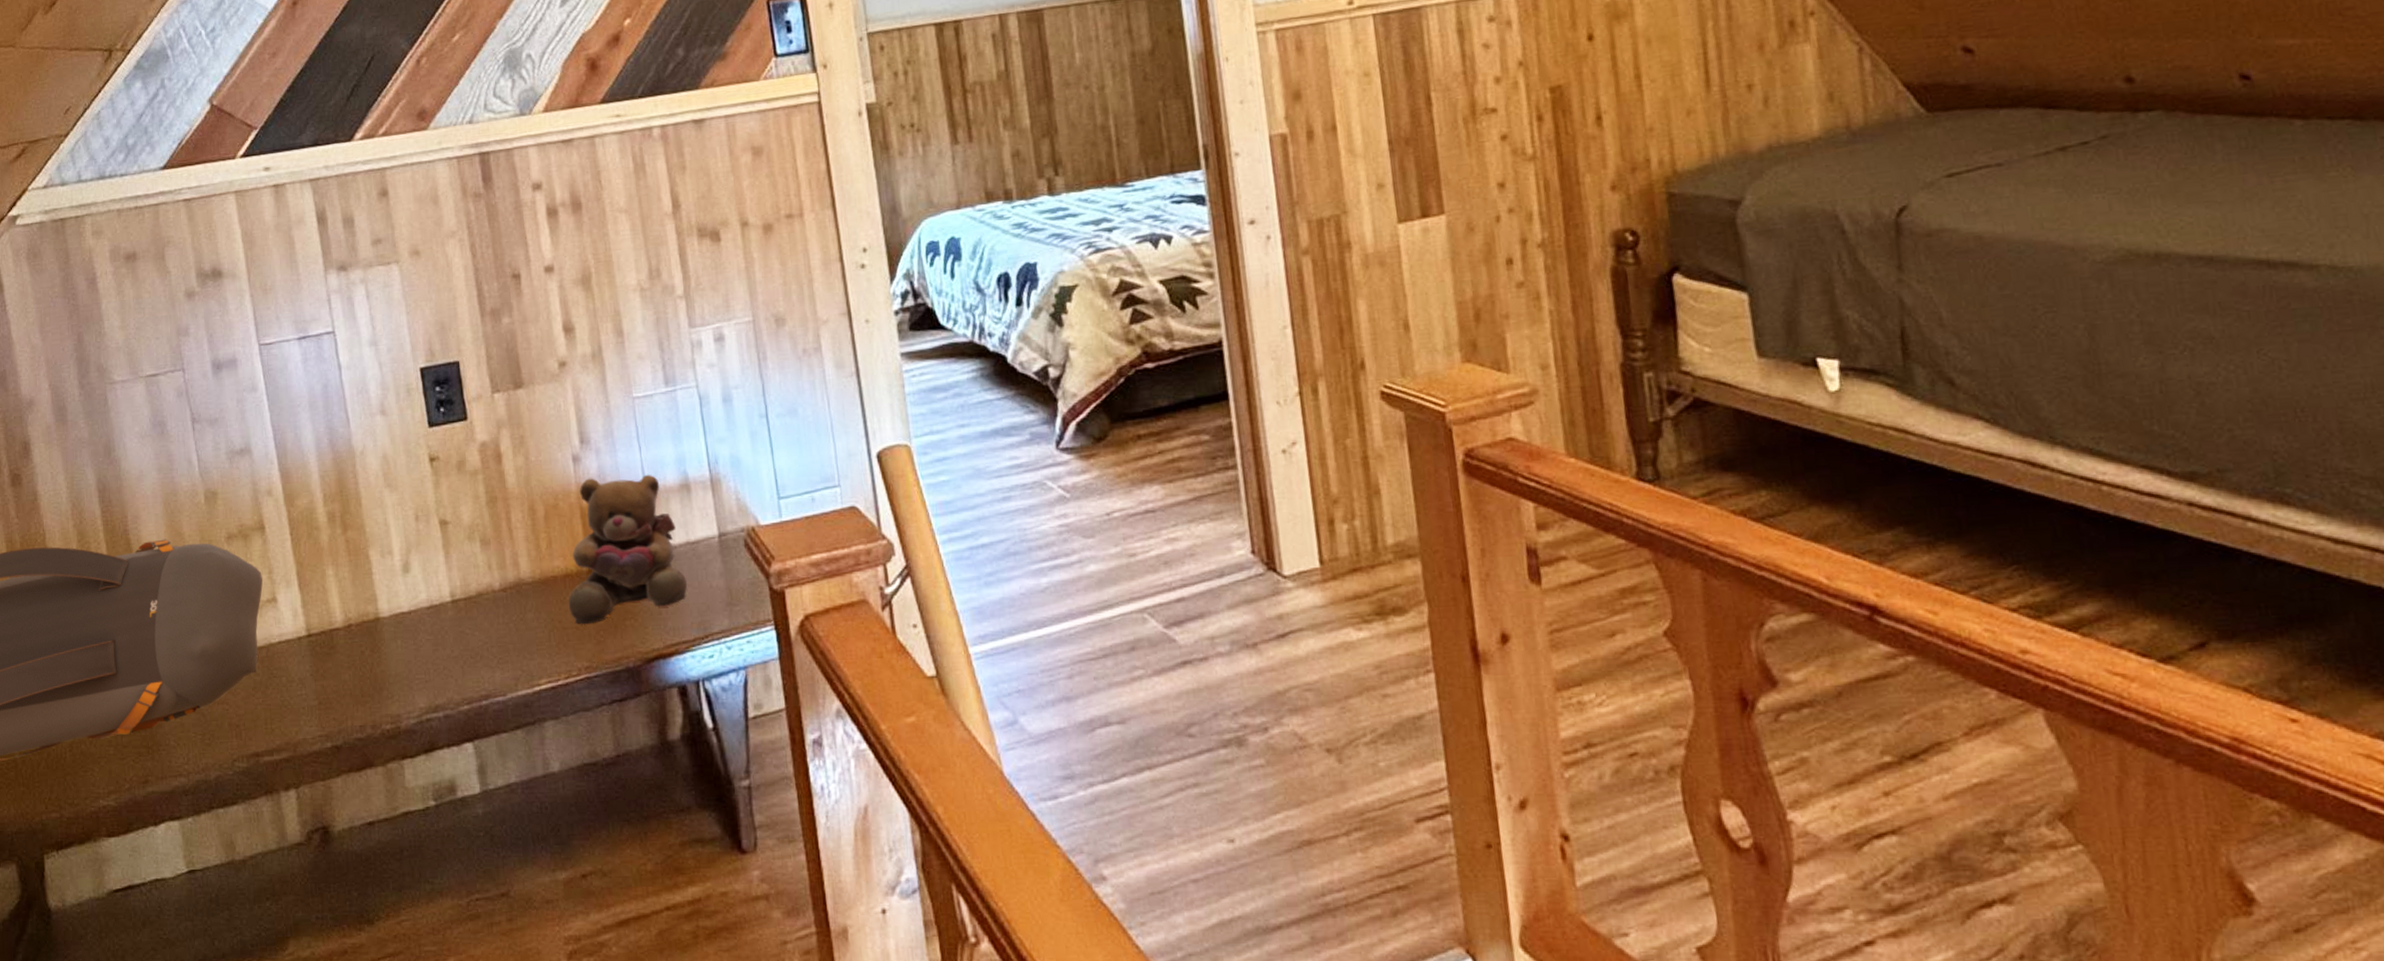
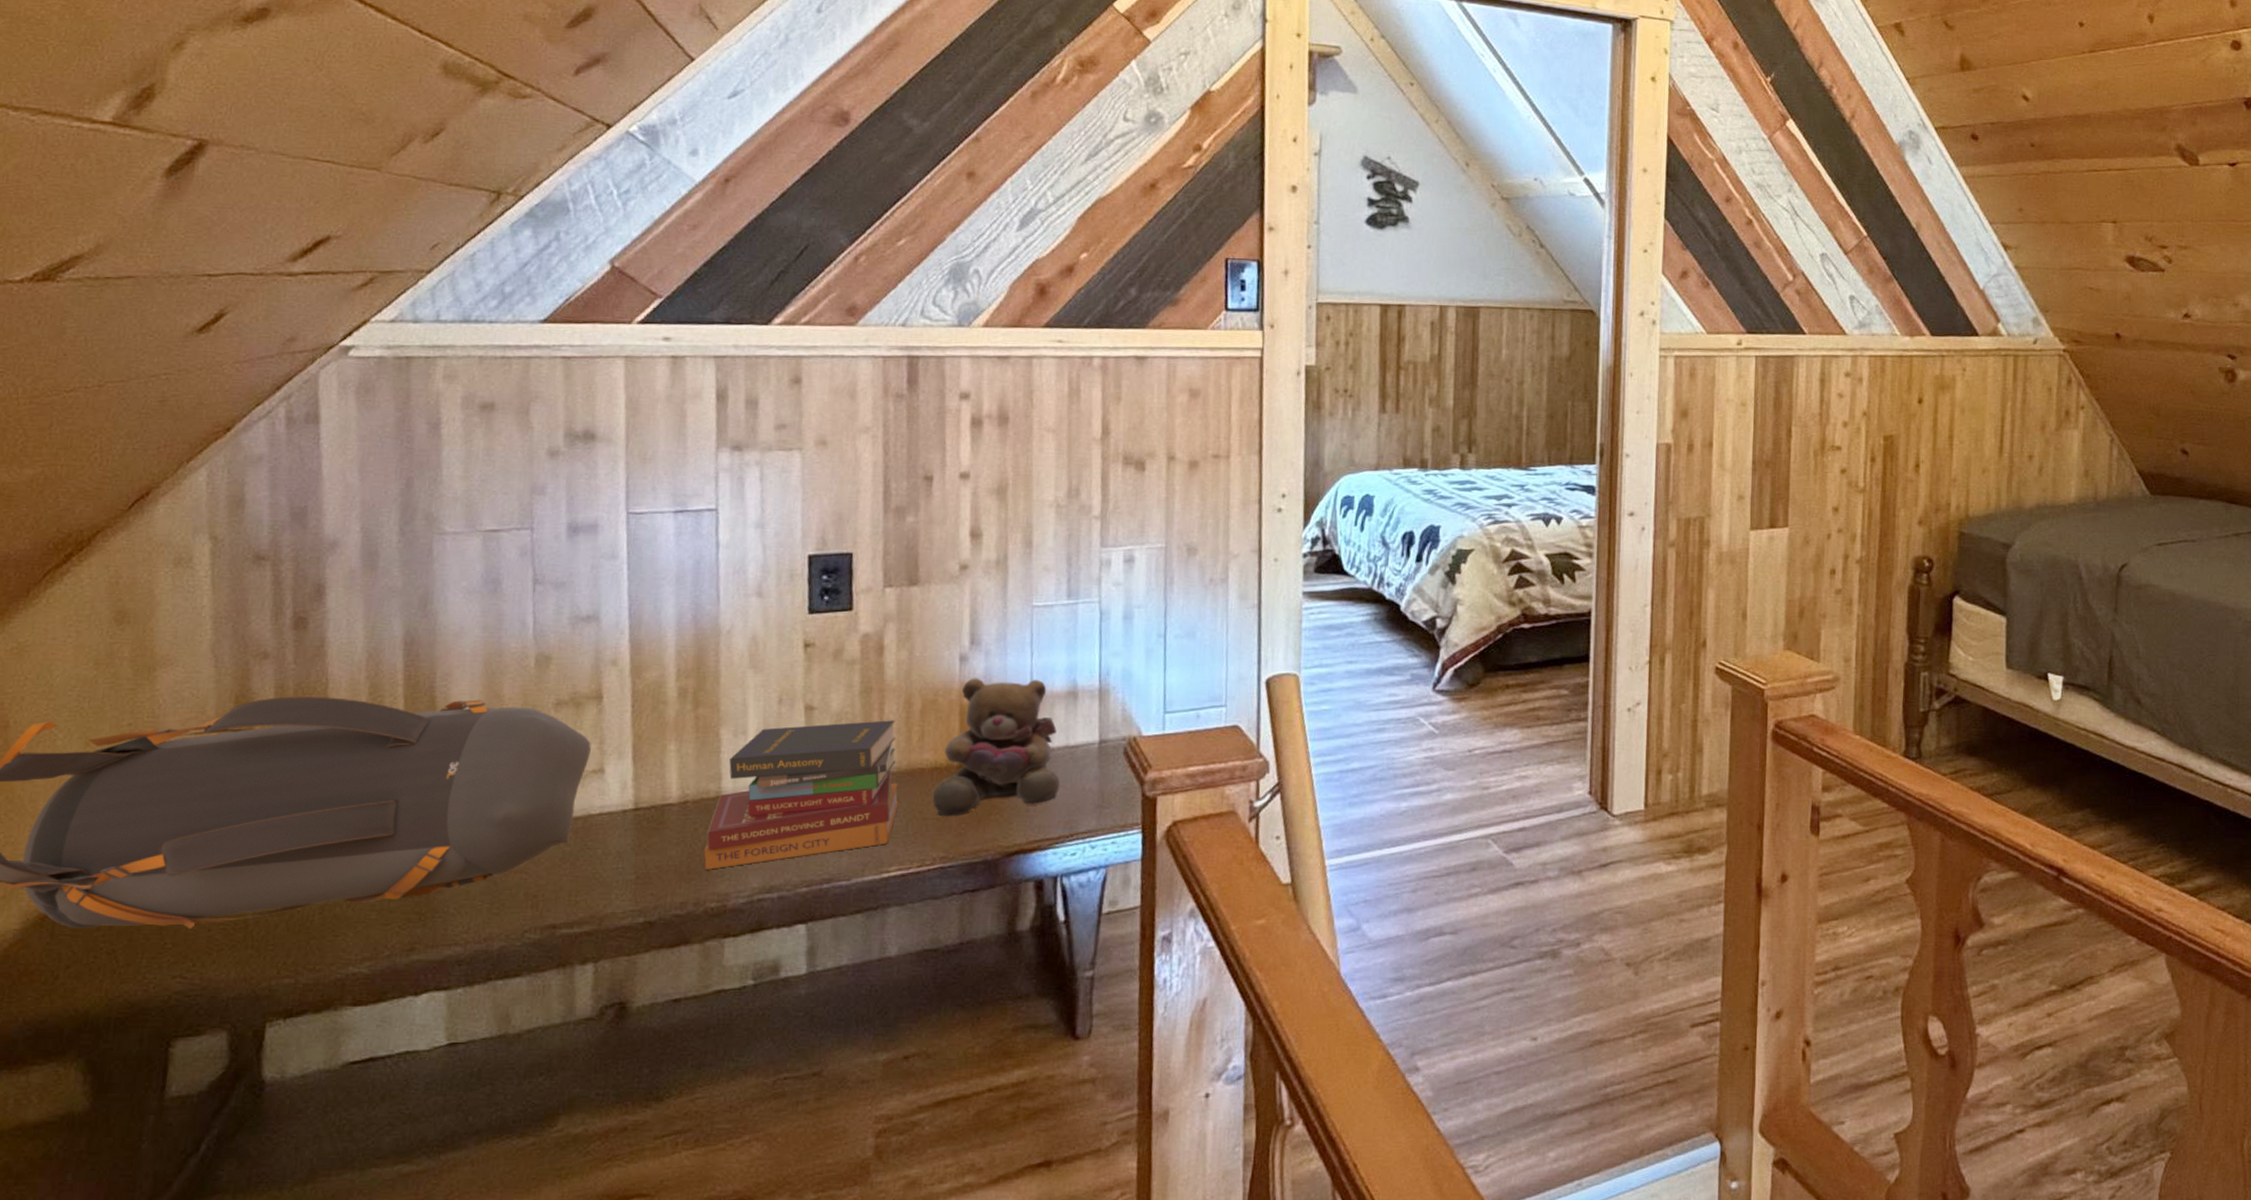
books: none [372,529,539,692] -> present [704,720,899,870]

